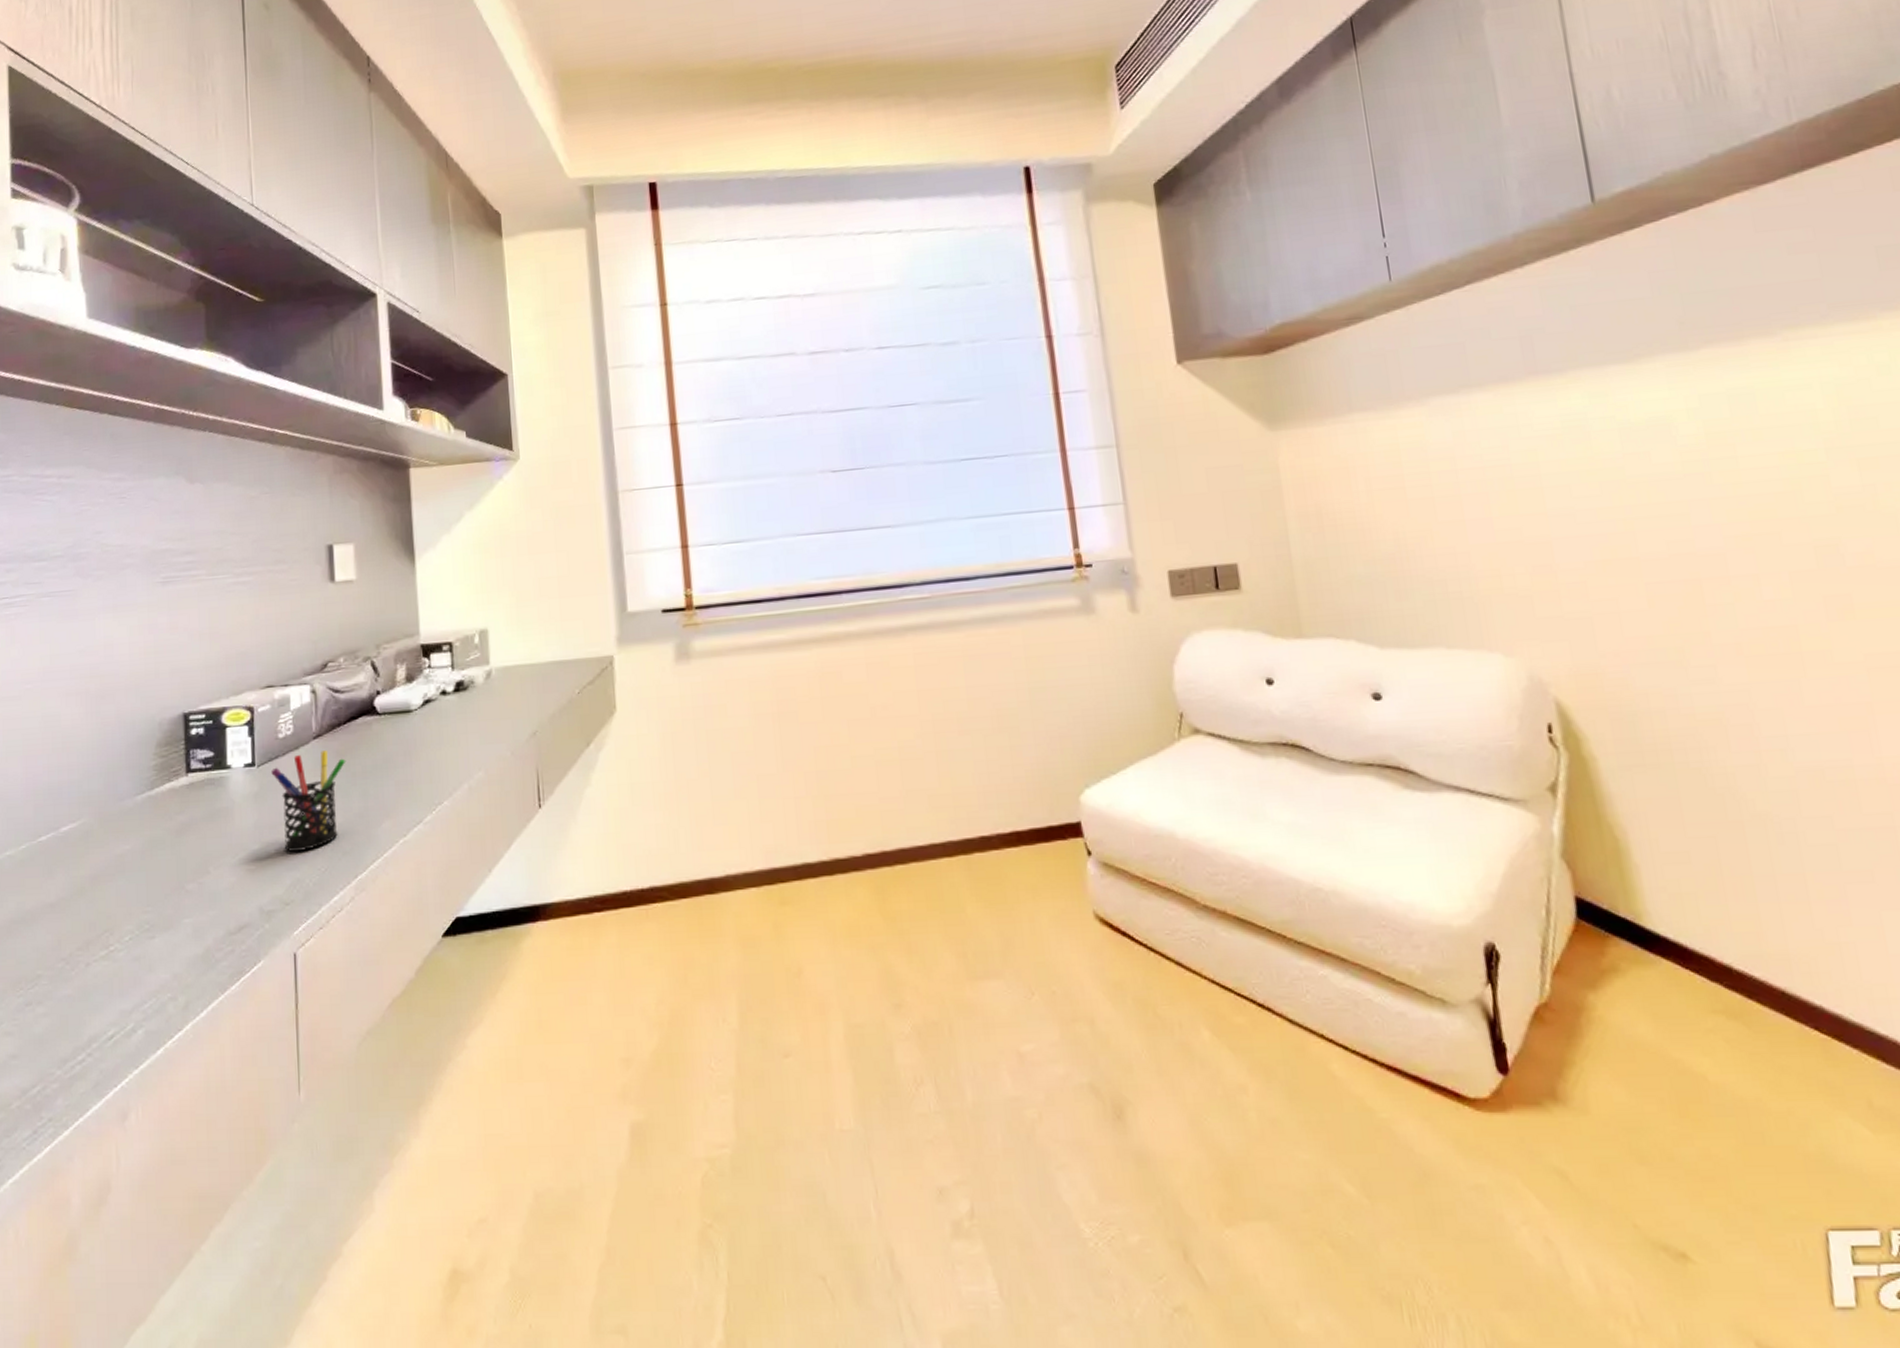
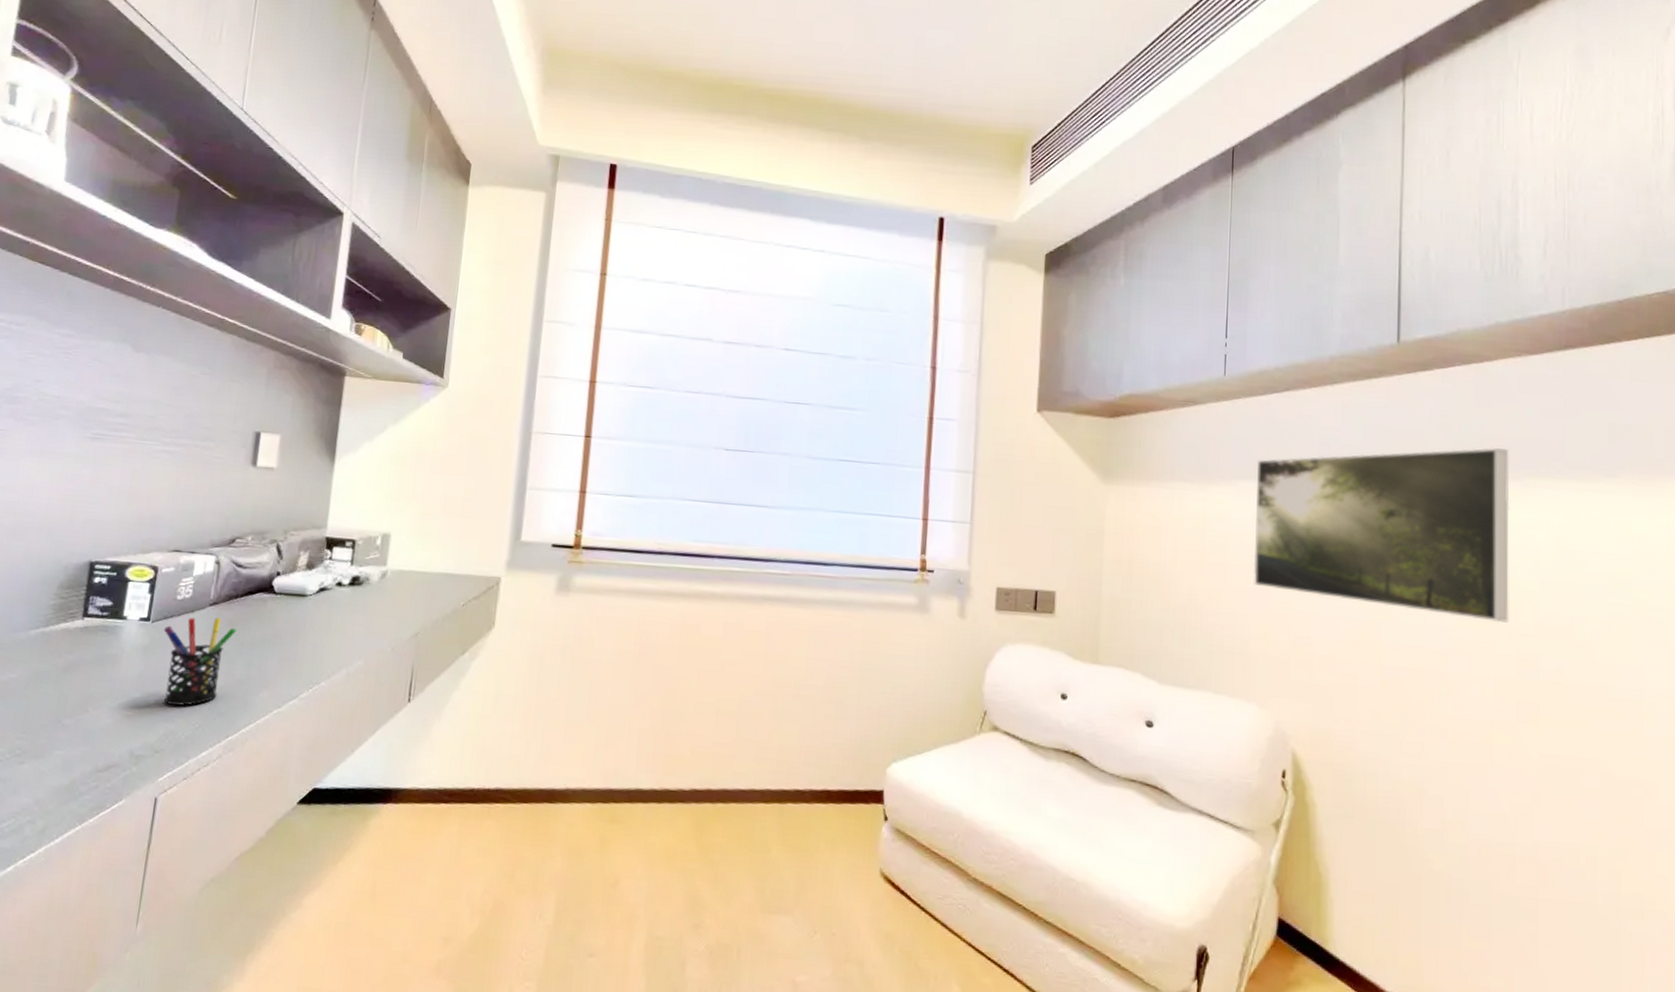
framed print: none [1447,301,1794,516] -> present [1253,448,1510,623]

